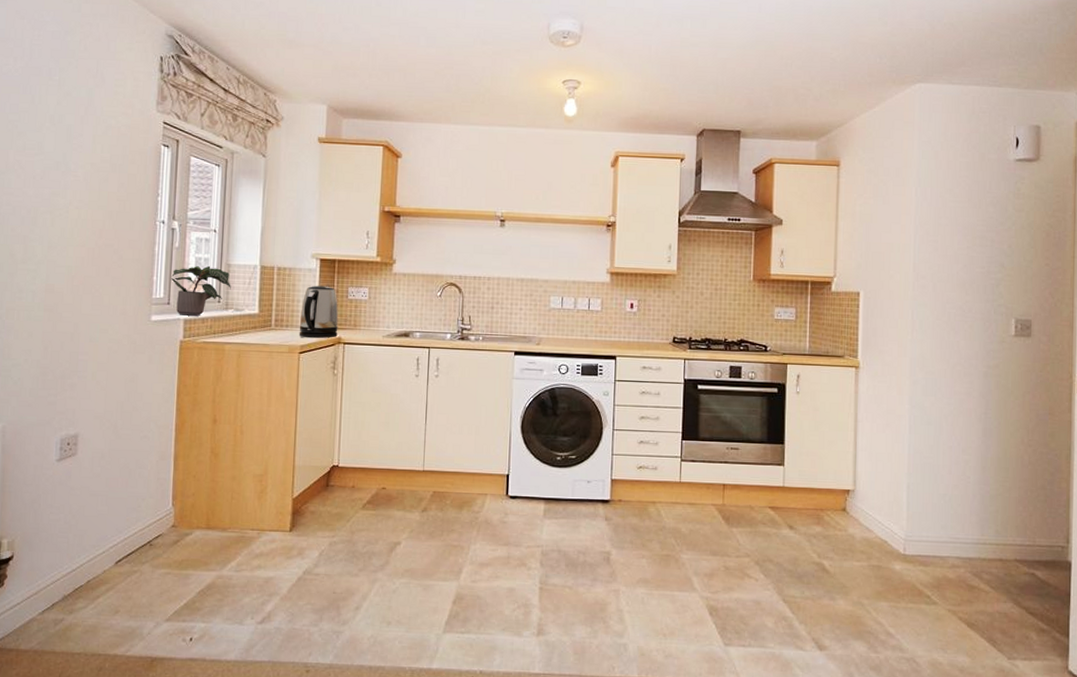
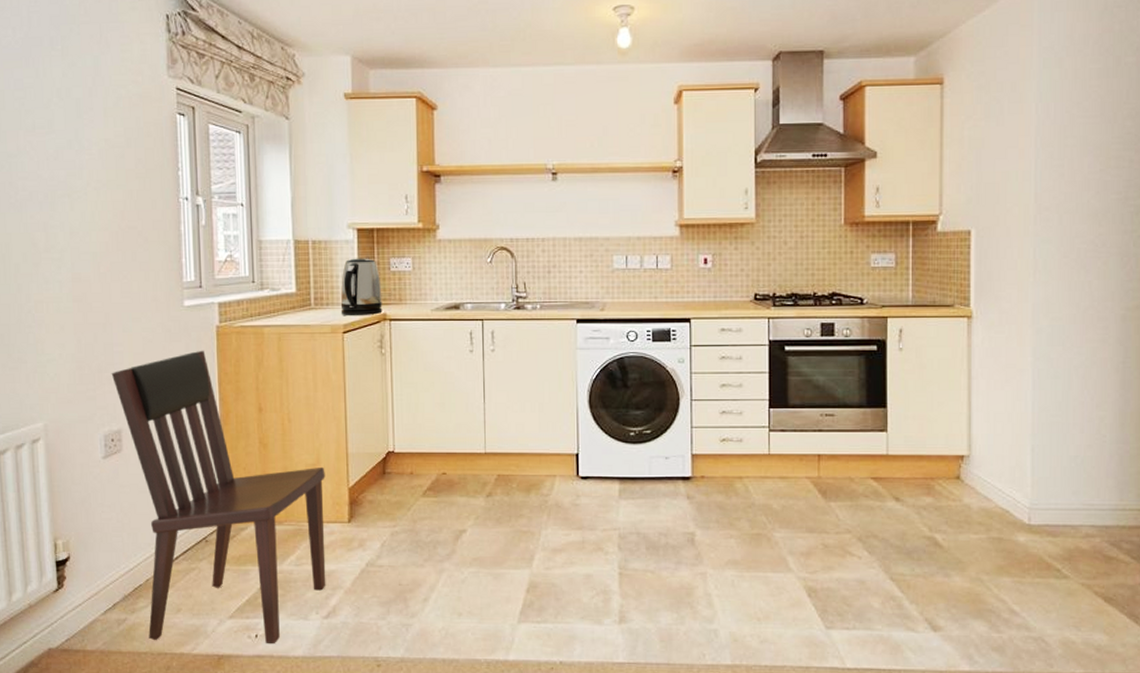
dining chair: none [74,362,272,647] -> present [111,350,326,643]
potted plant: present [171,265,231,316] -> none [201,243,265,299]

